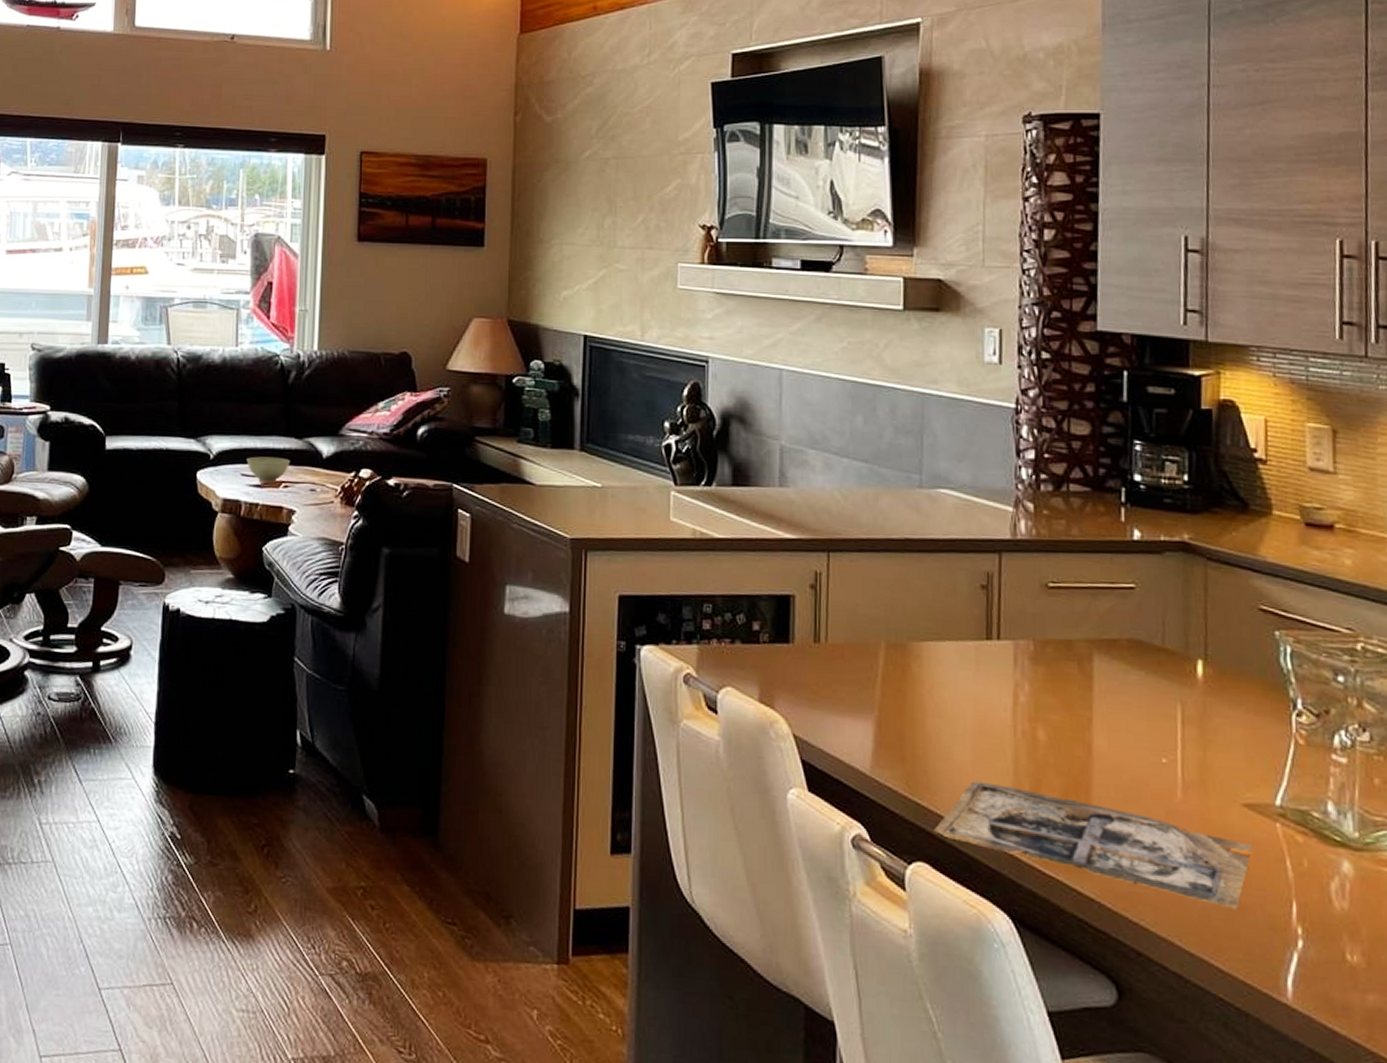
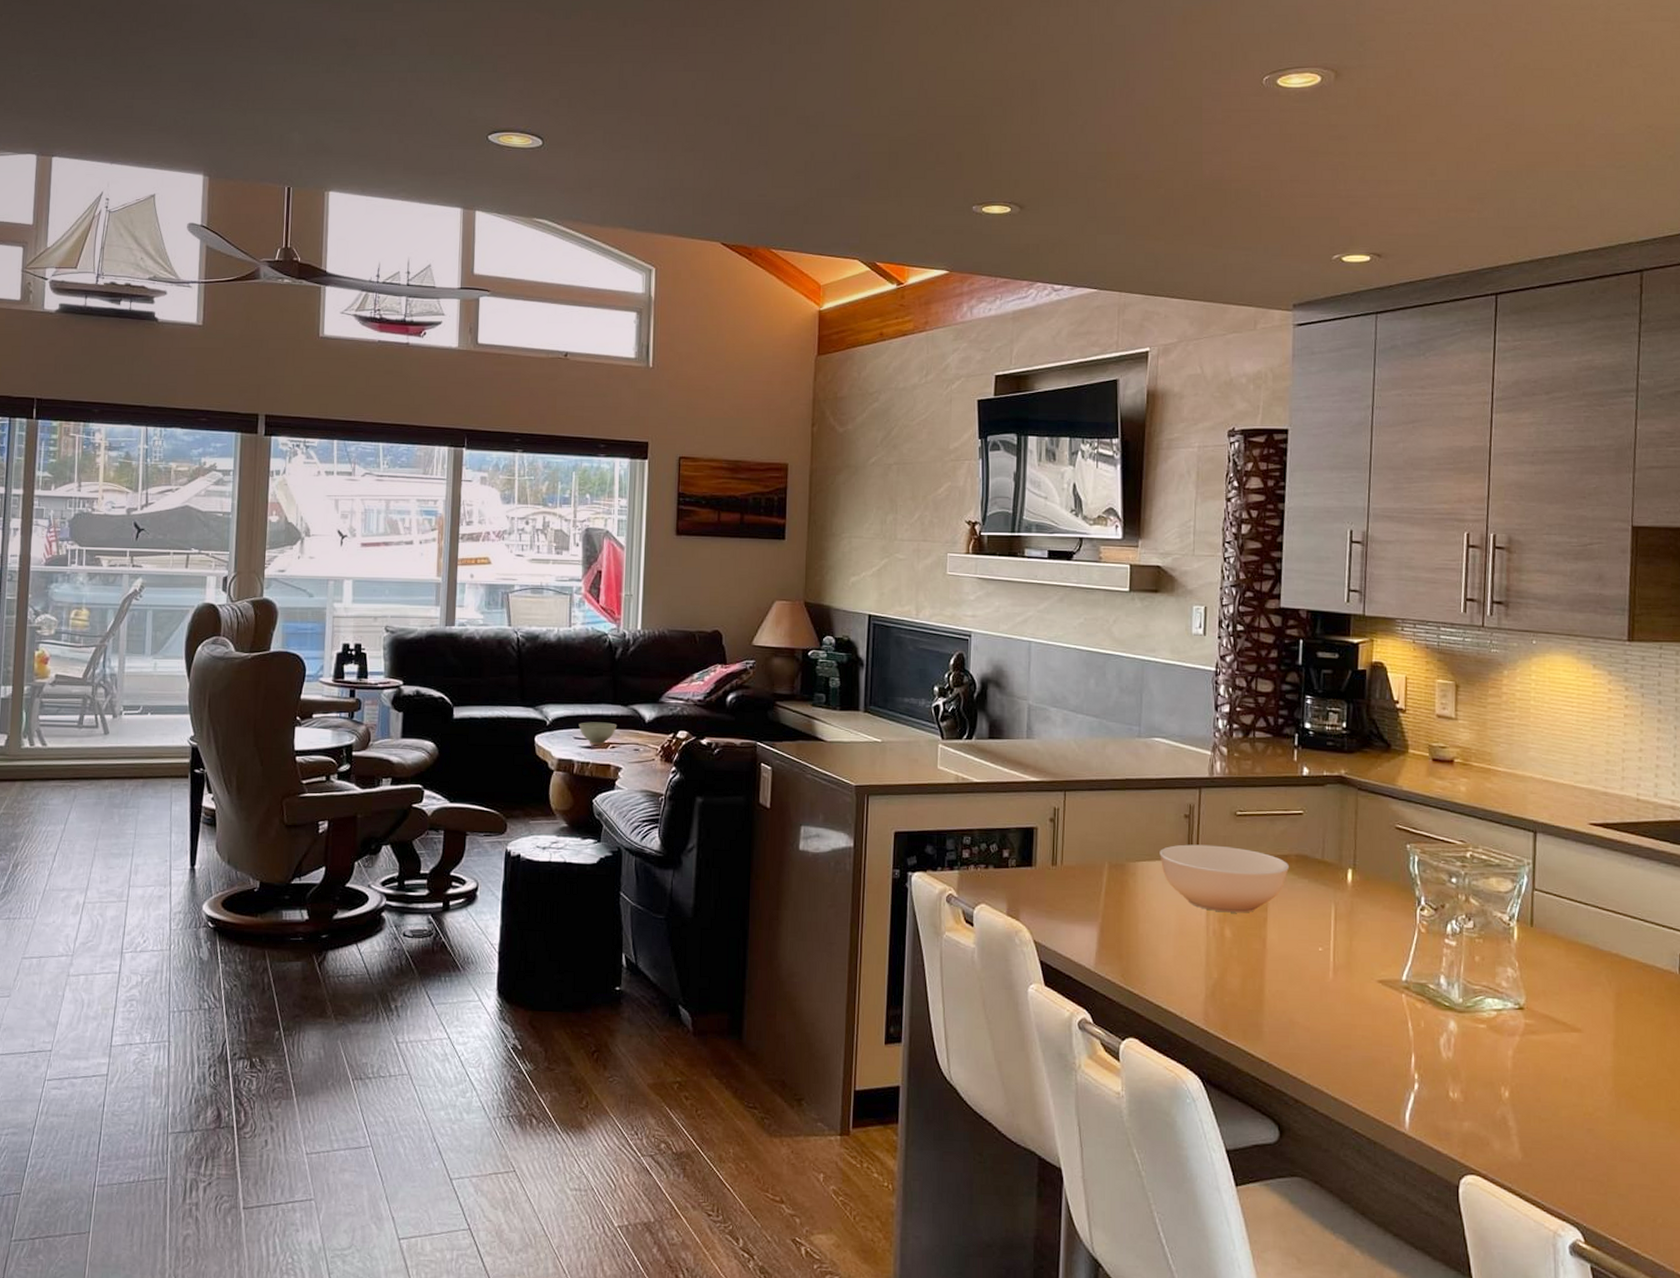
magazine: present [933,781,1253,909] -> none [1142,972,1385,1062]
bowl: none [950,621,1120,711] -> present [1160,844,1290,913]

